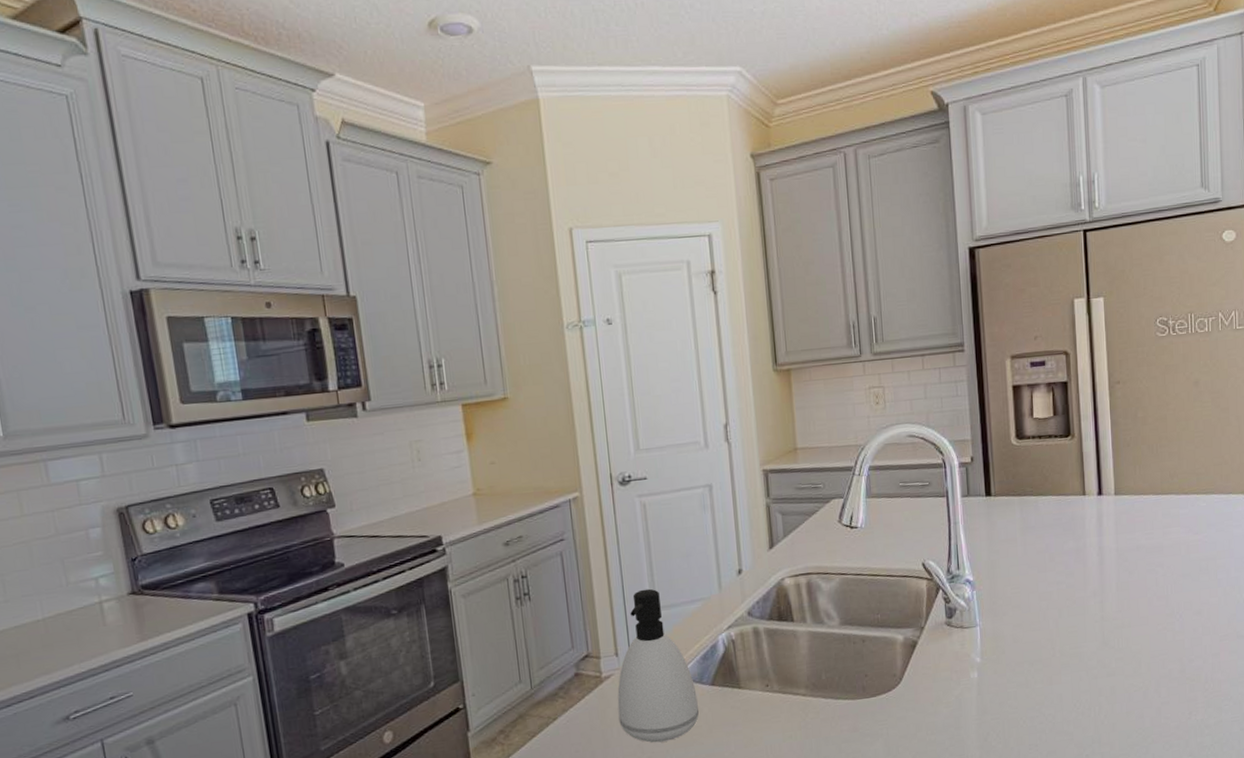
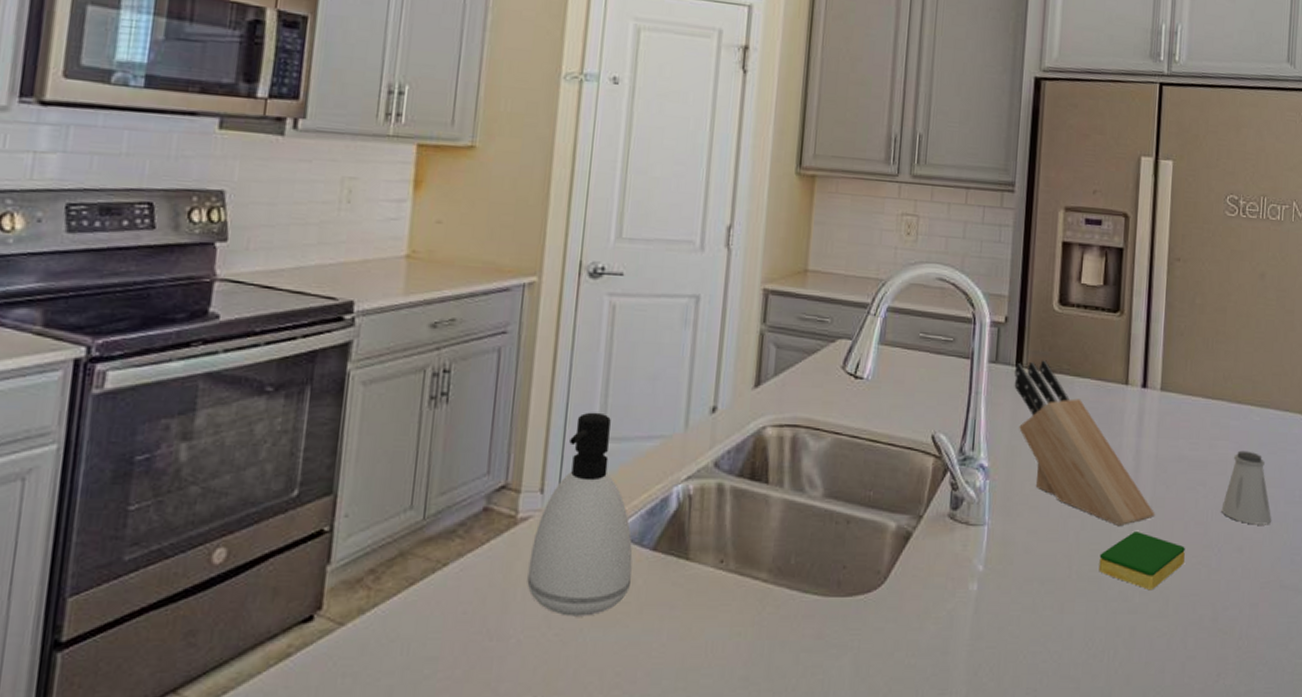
knife block: none [985,487,1122,610] -> present [1014,360,1156,525]
dish sponge: none [1077,611,1151,657] -> present [1099,531,1185,591]
saltshaker: none [1179,532,1225,592] -> present [1221,450,1272,525]

